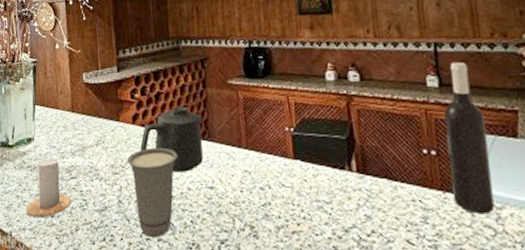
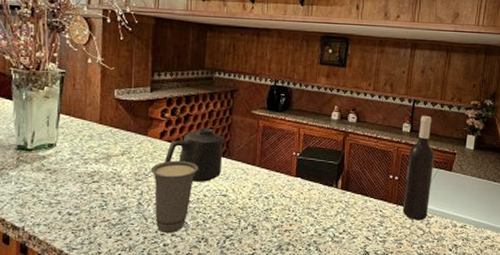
candle: present [26,145,71,218] -> none [42,152,91,215]

